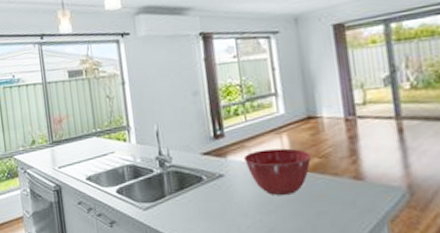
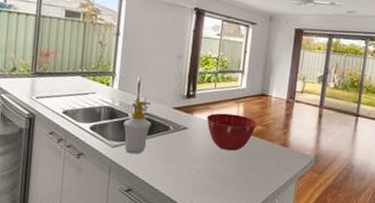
soap bottle: none [150,151,181,215] -> present [124,100,151,154]

